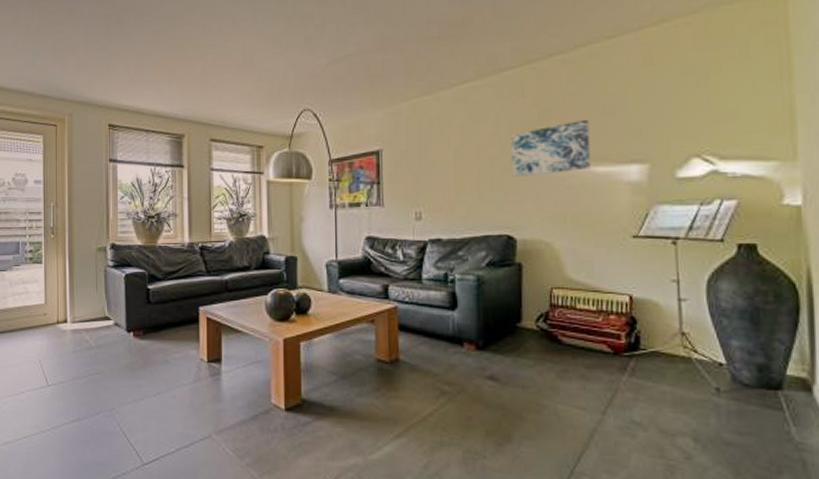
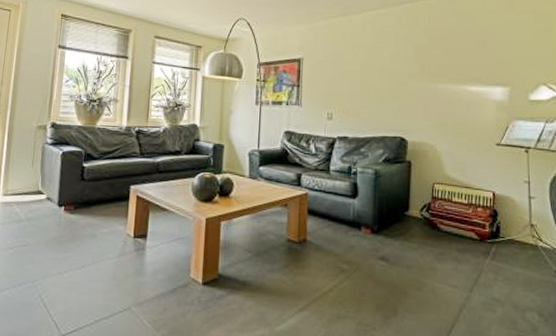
wall art: present [510,119,591,177] -> none [406,48,467,90]

